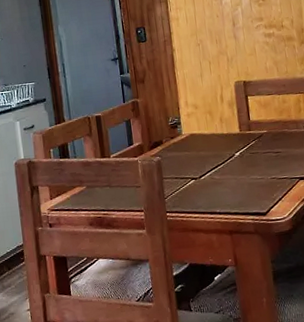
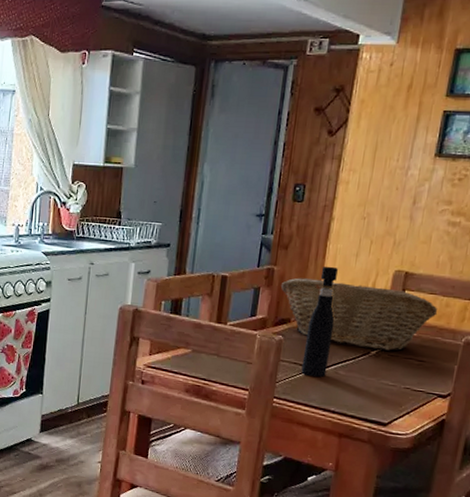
fruit basket: none [146,97,279,153] -> present [280,278,438,351]
pepper grinder: none [176,89,205,187] -> present [301,266,338,378]

